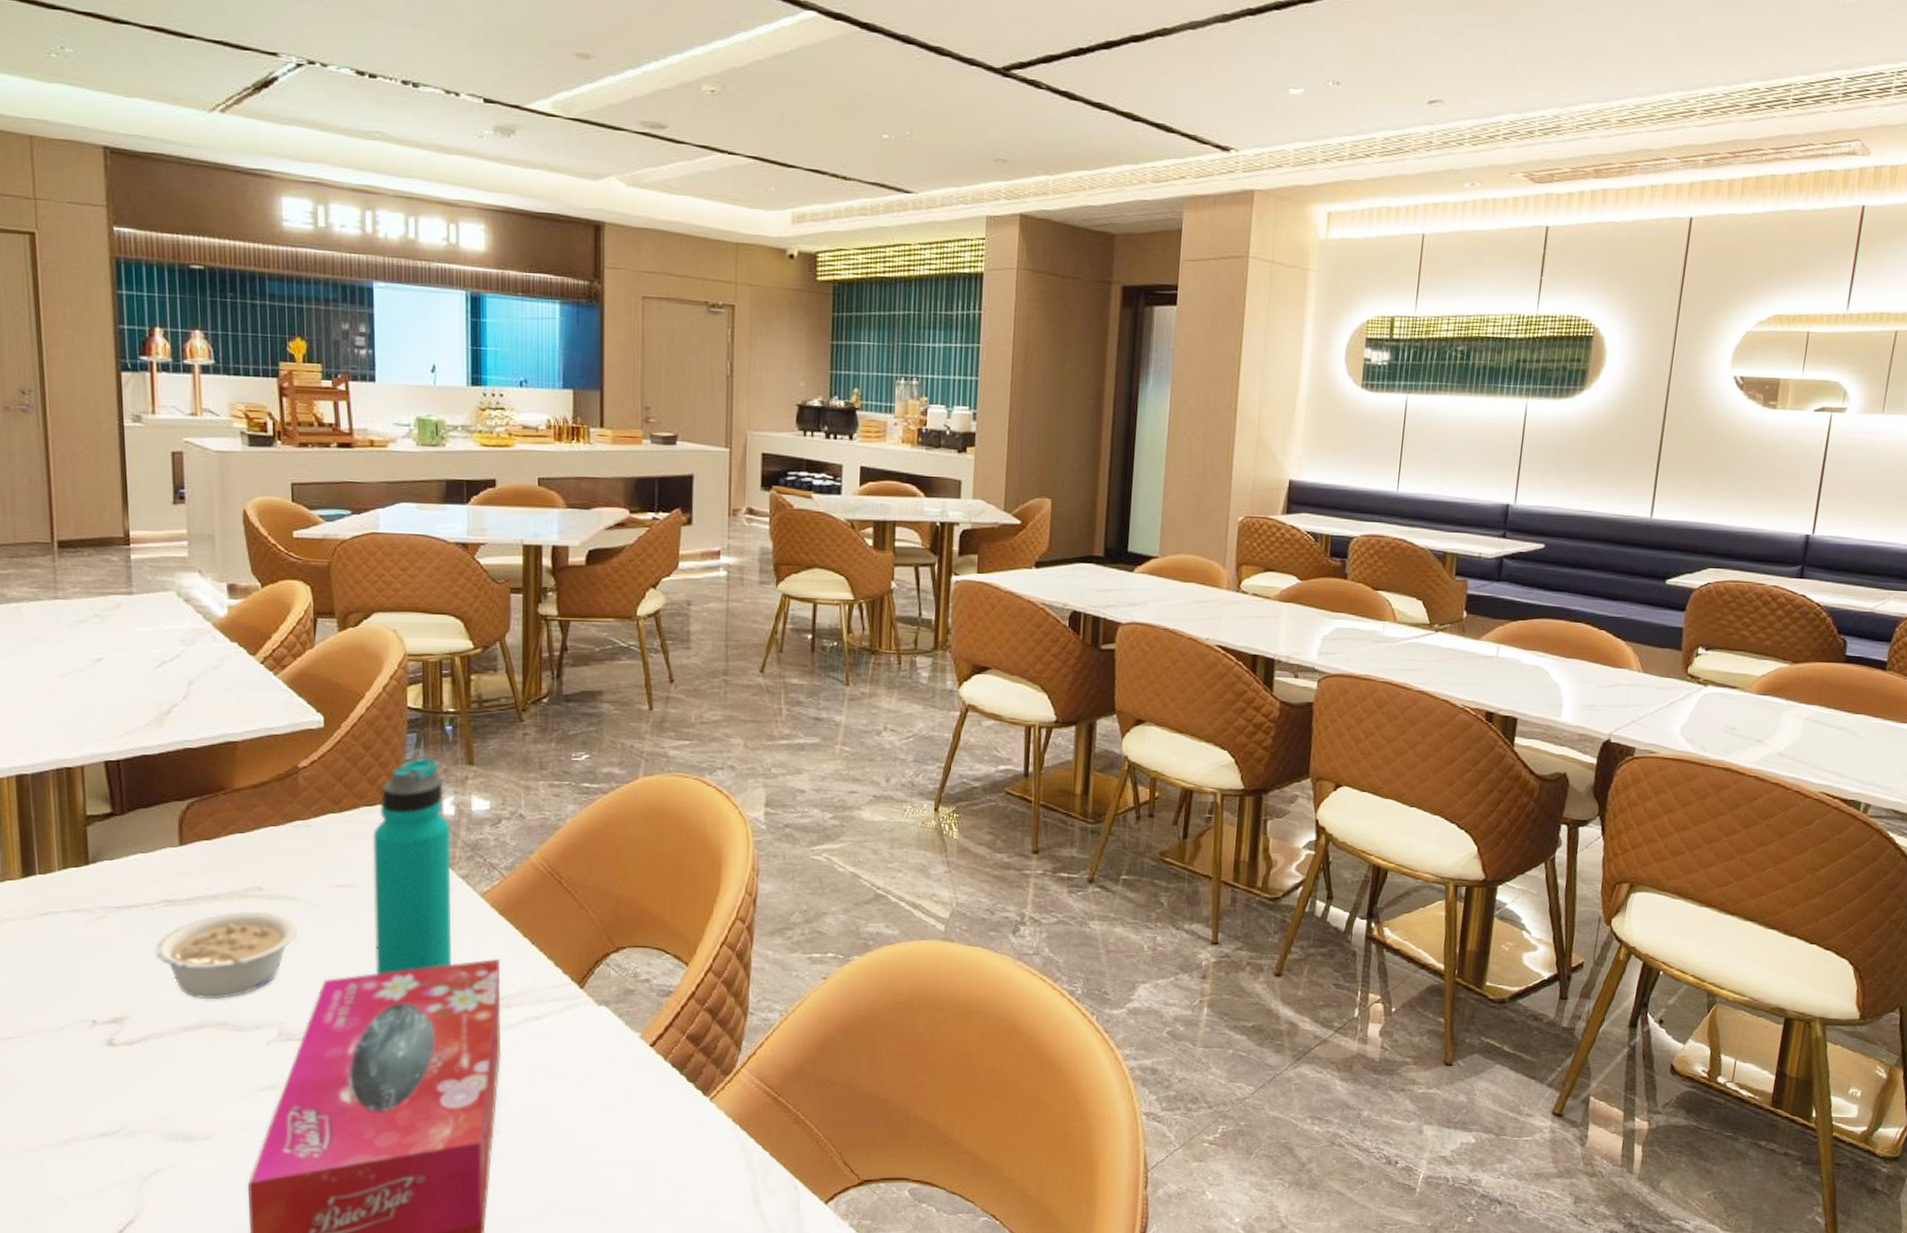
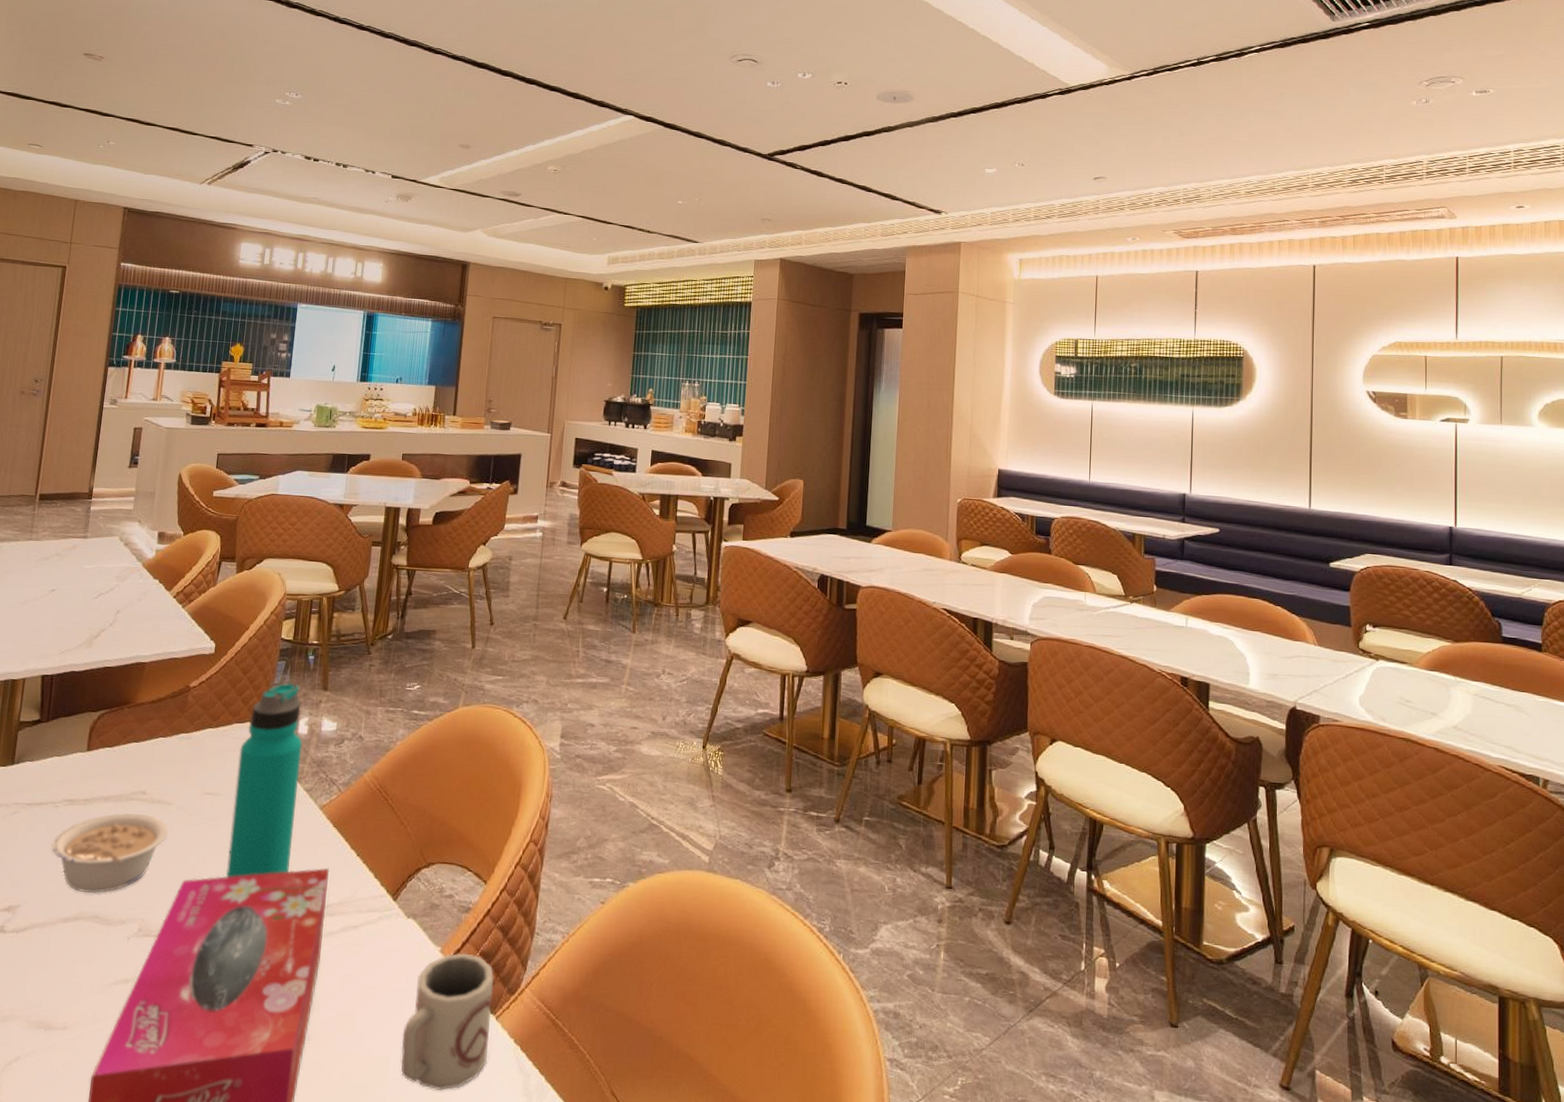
cup: none [604,1037,704,1172] -> present [401,953,494,1090]

